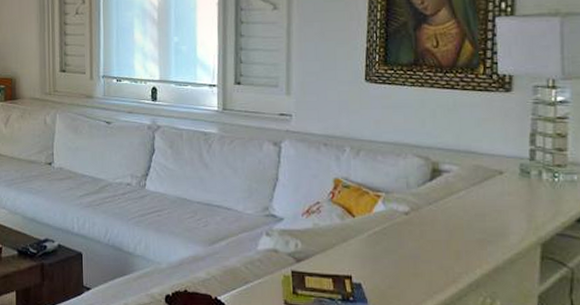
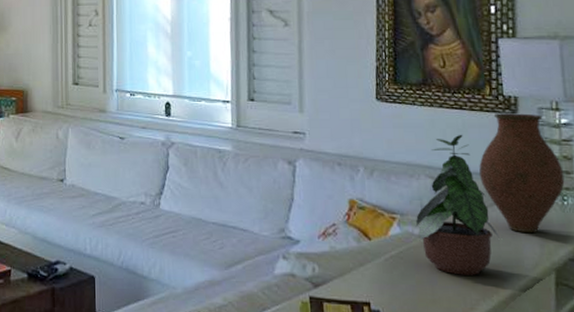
potted plant: none [400,113,486,250] -> present [415,134,499,275]
vase: none [468,92,557,210] -> present [479,113,565,234]

